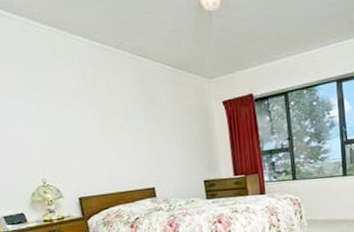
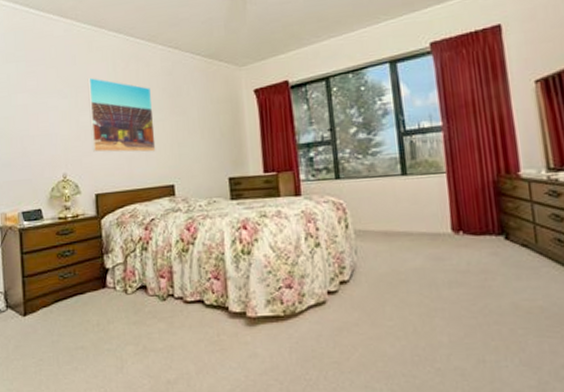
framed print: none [54,83,135,159] -> present [87,77,156,153]

